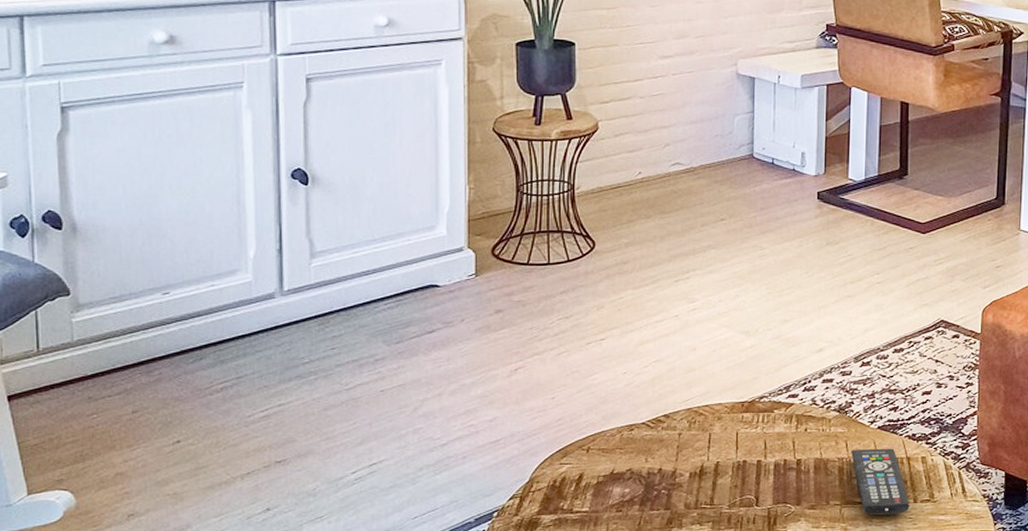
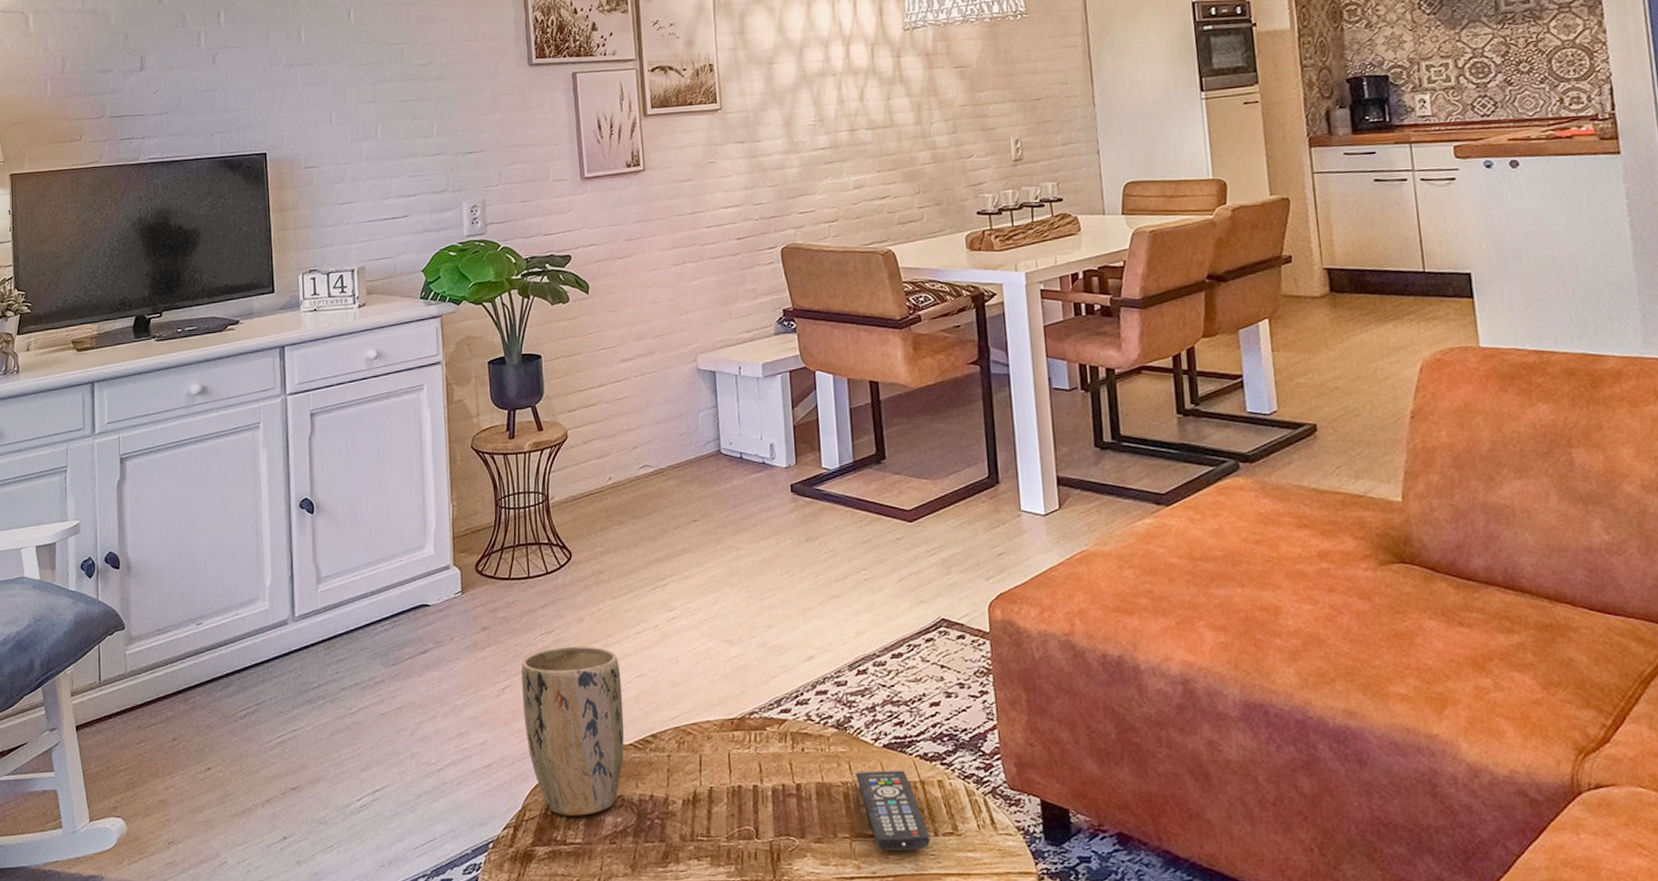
plant pot: none [535,331,638,487] -> present [521,645,625,816]

